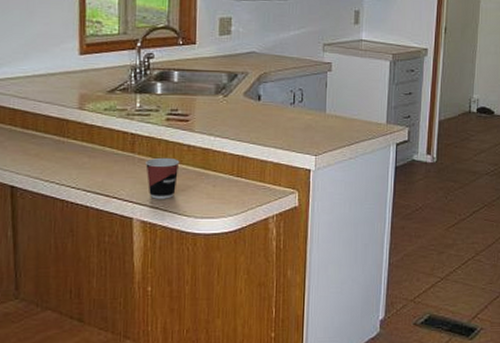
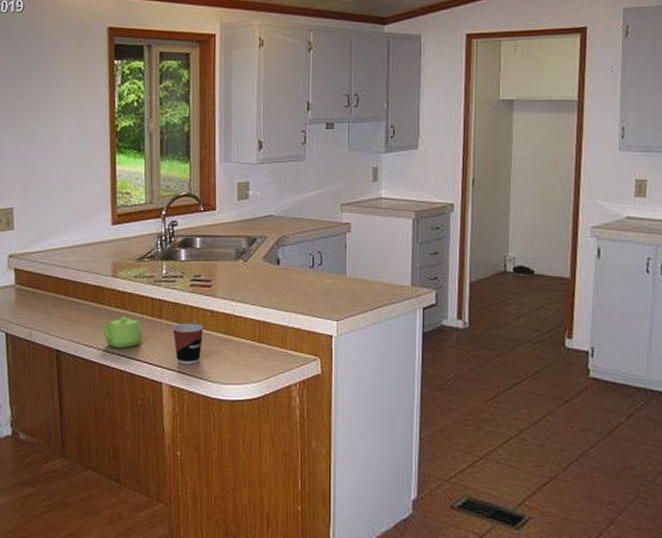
teapot: none [63,150,113,183] -> present [99,316,143,348]

